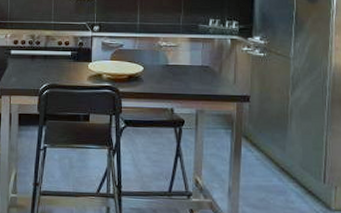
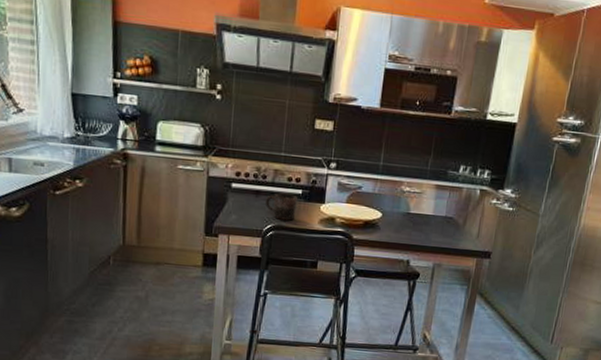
mug: none [40,56,67,79] -> present [265,193,297,221]

